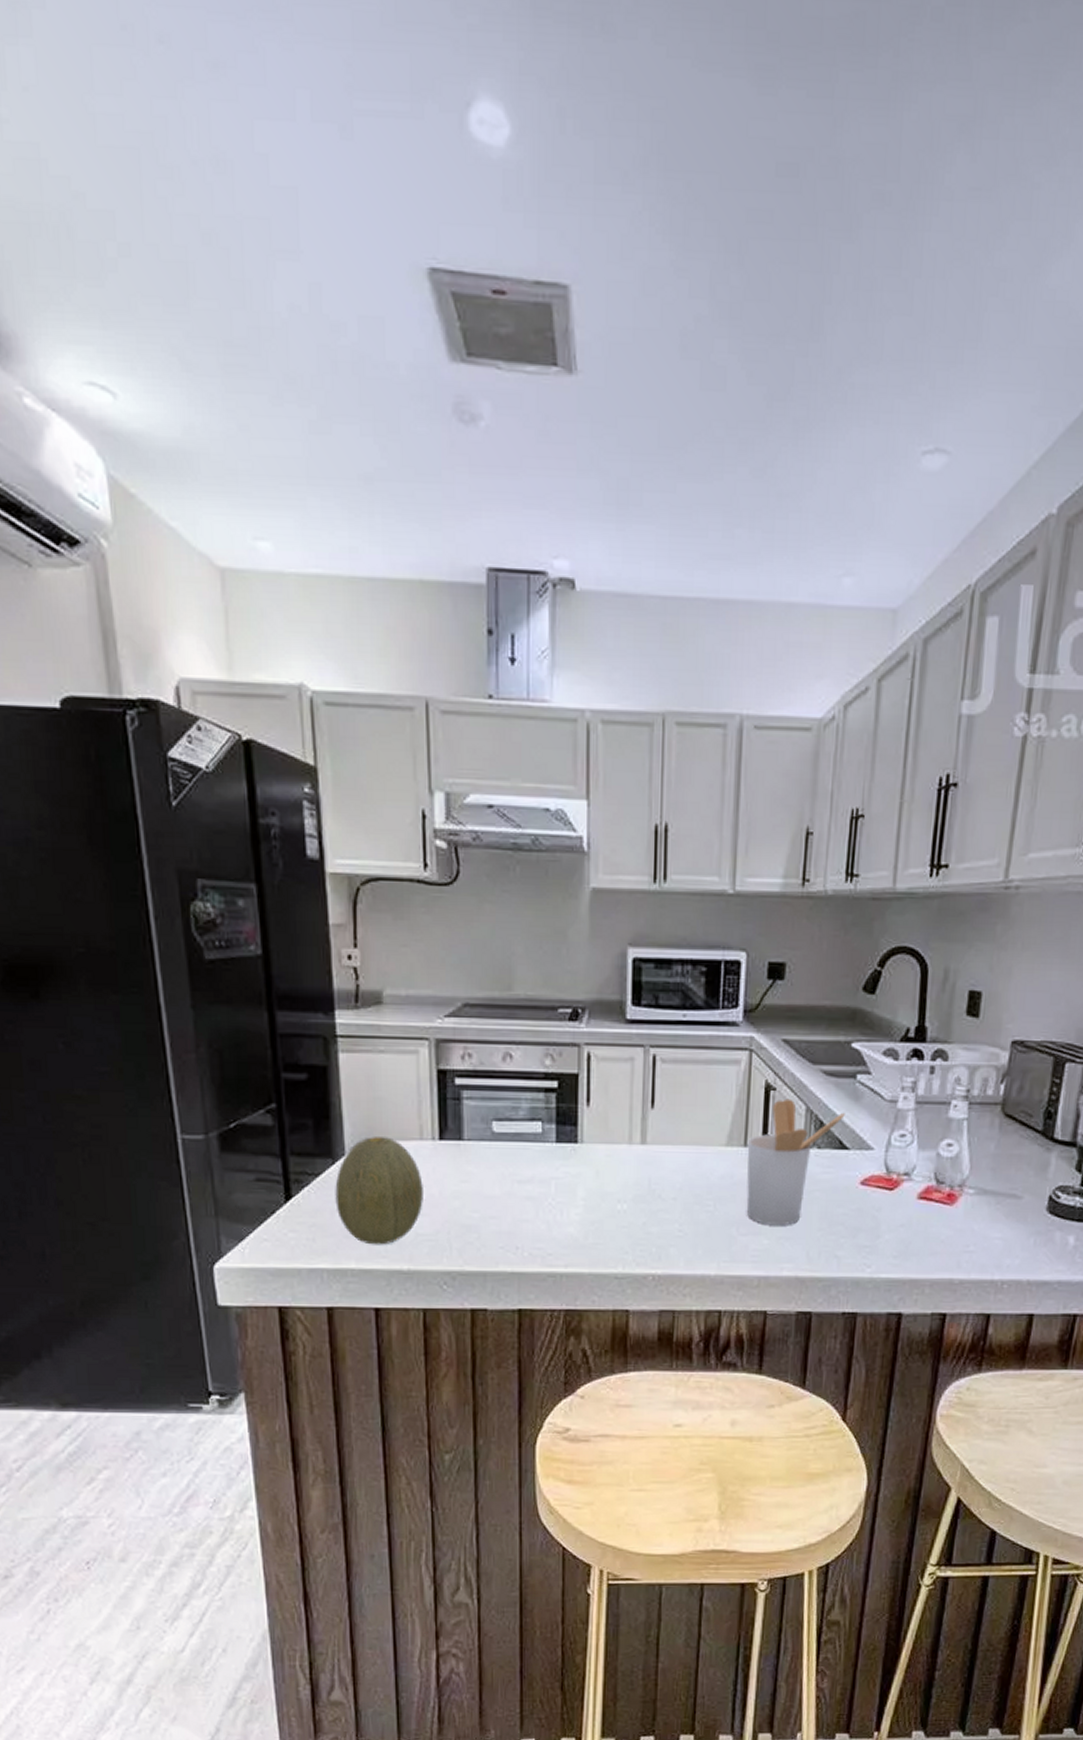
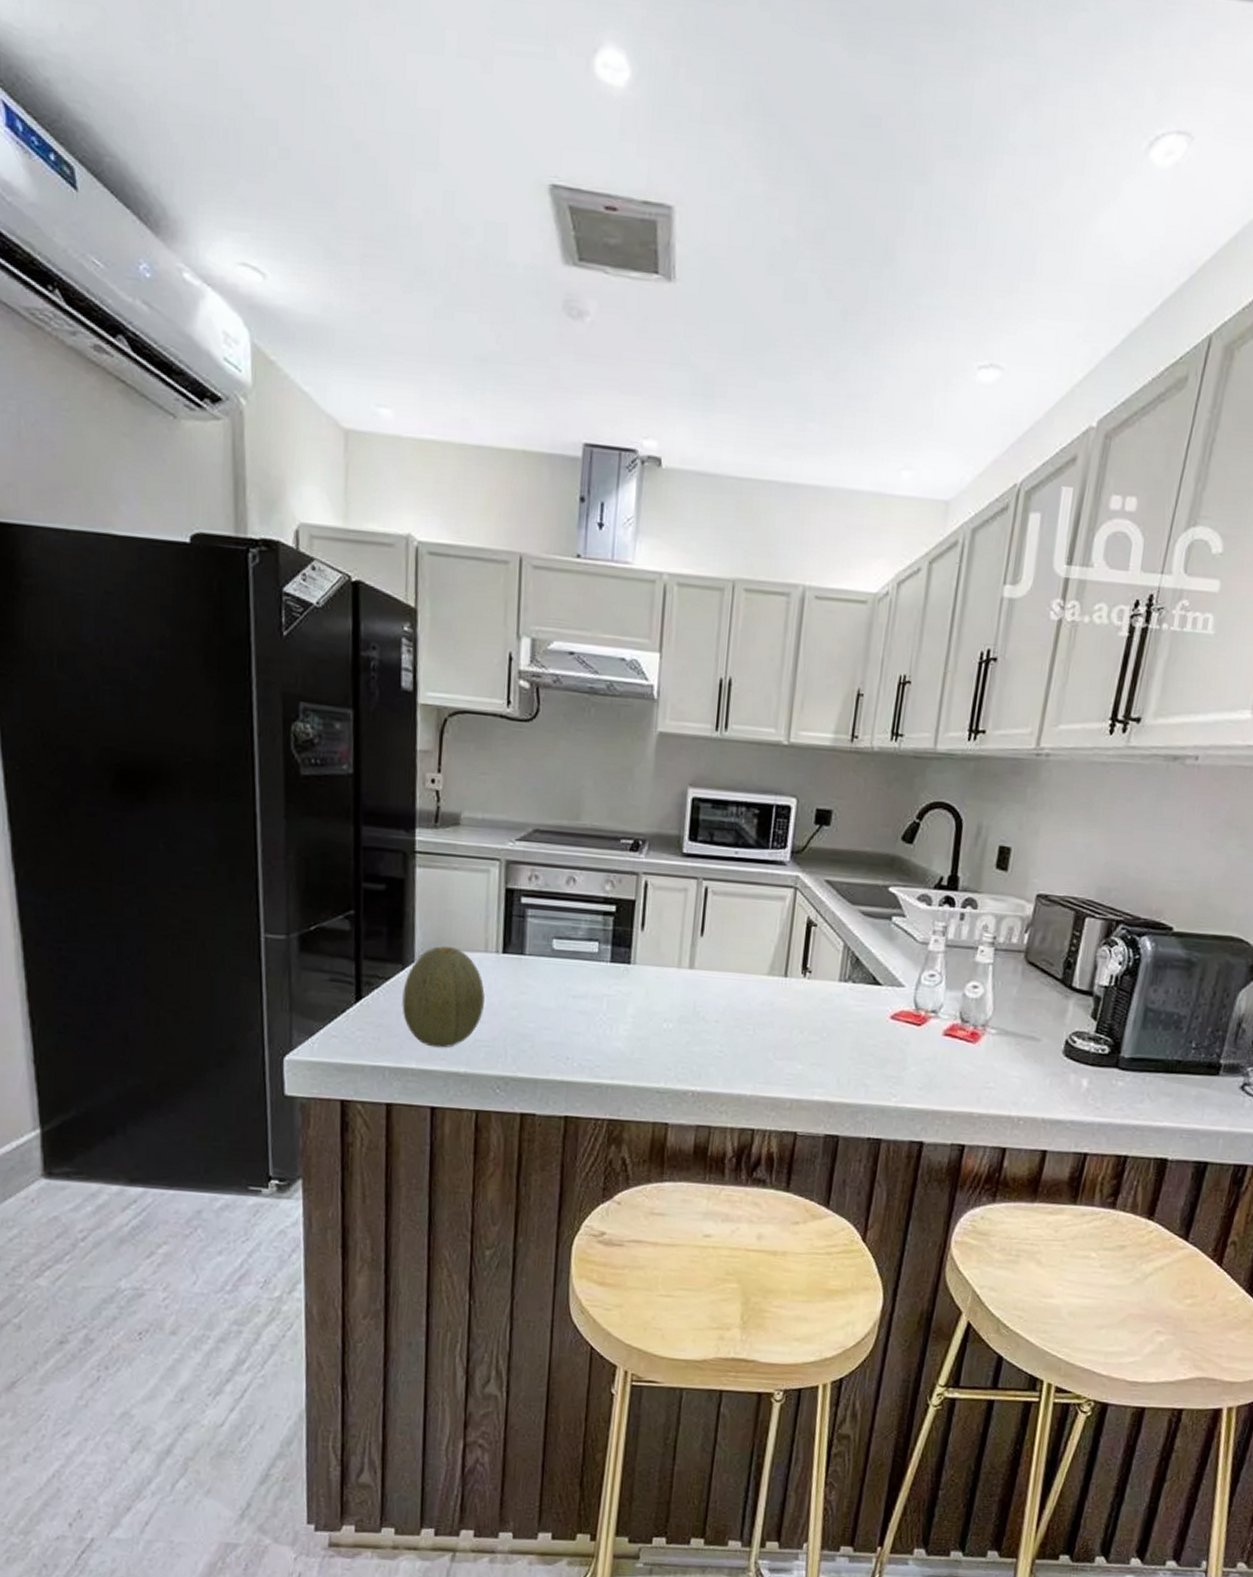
utensil holder: present [746,1098,845,1226] -> none [784,934,880,1053]

